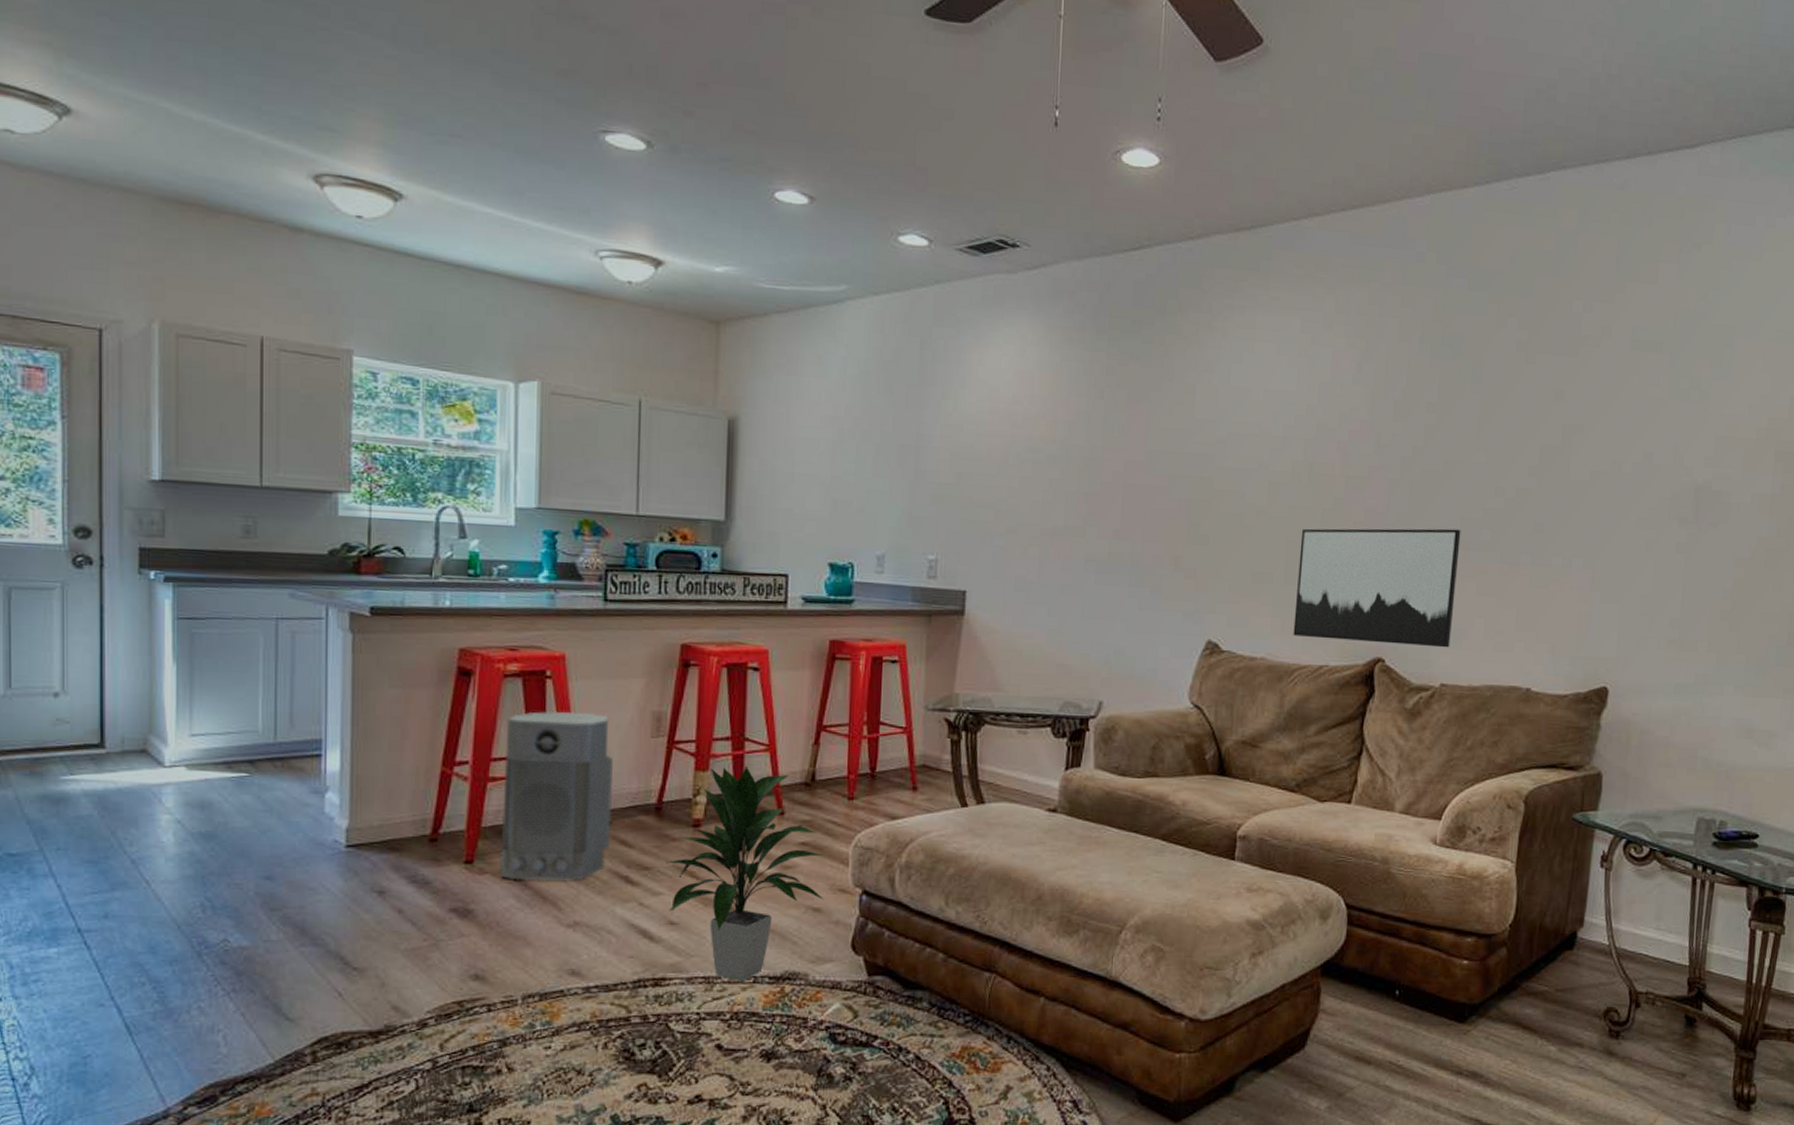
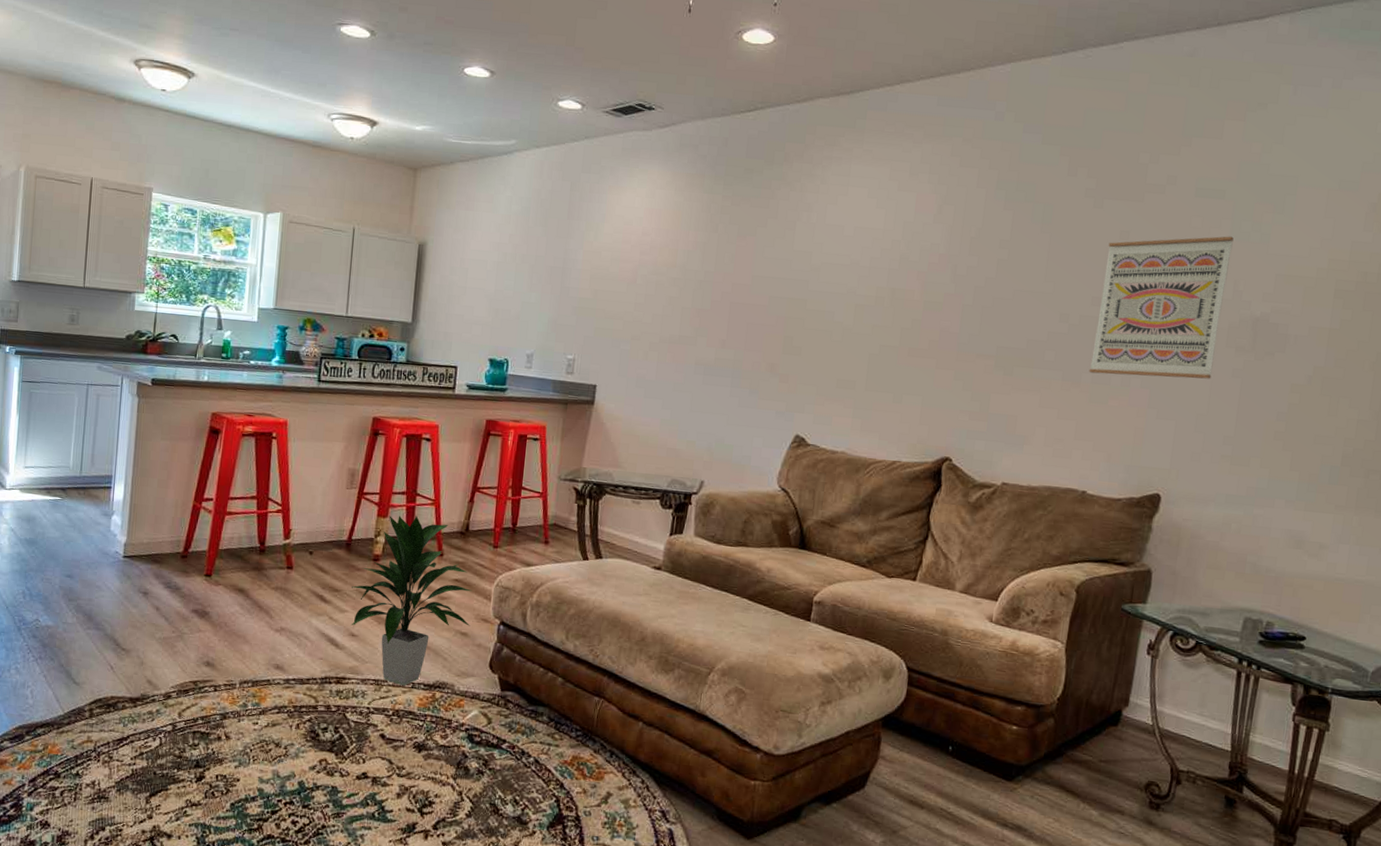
air purifier: present [498,711,614,881] -> none [228,464,317,596]
wall art: present [1293,528,1461,648] -> none [870,344,1027,452]
wall art: none [1528,394,1672,556] -> present [1089,236,1234,379]

